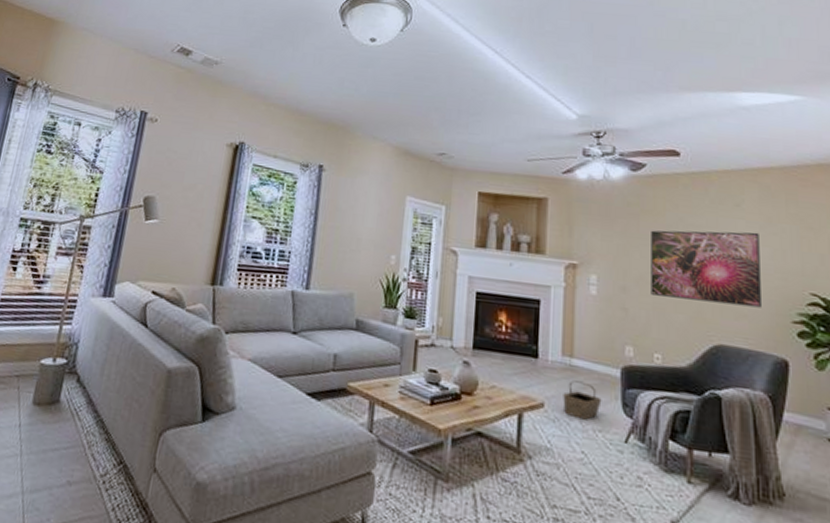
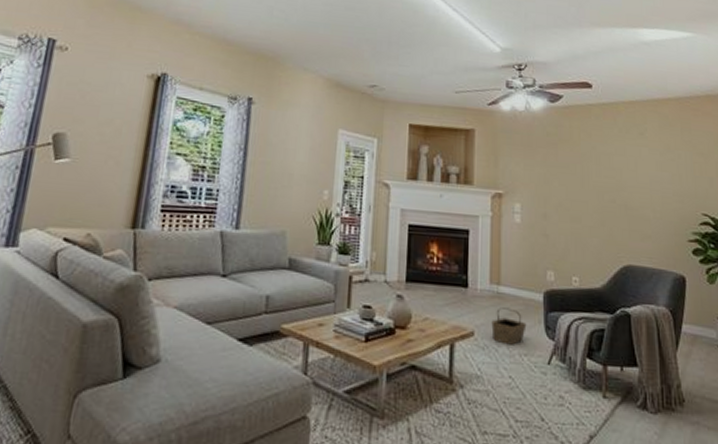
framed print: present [651,230,761,308] -> none [568,158,663,229]

